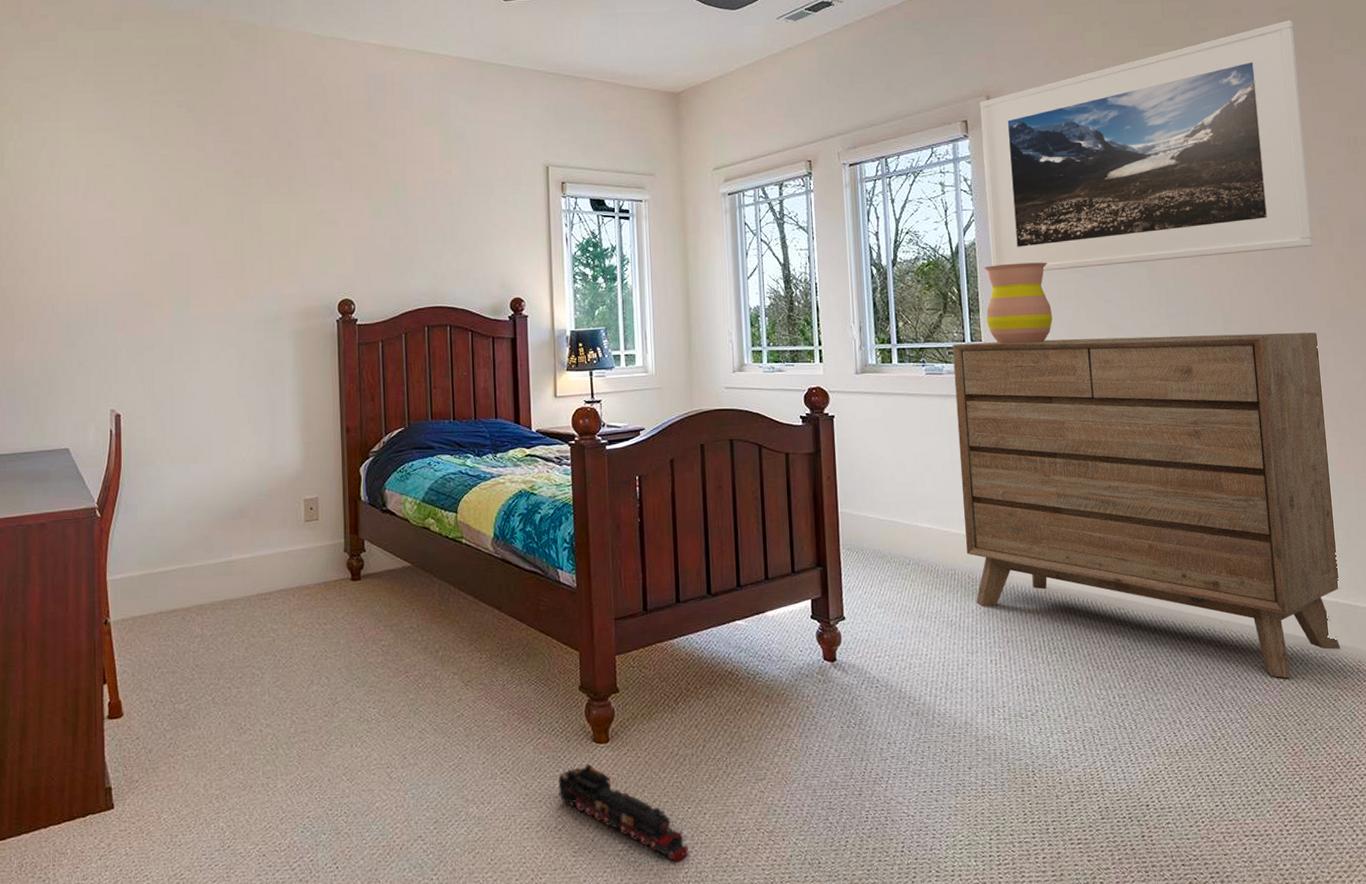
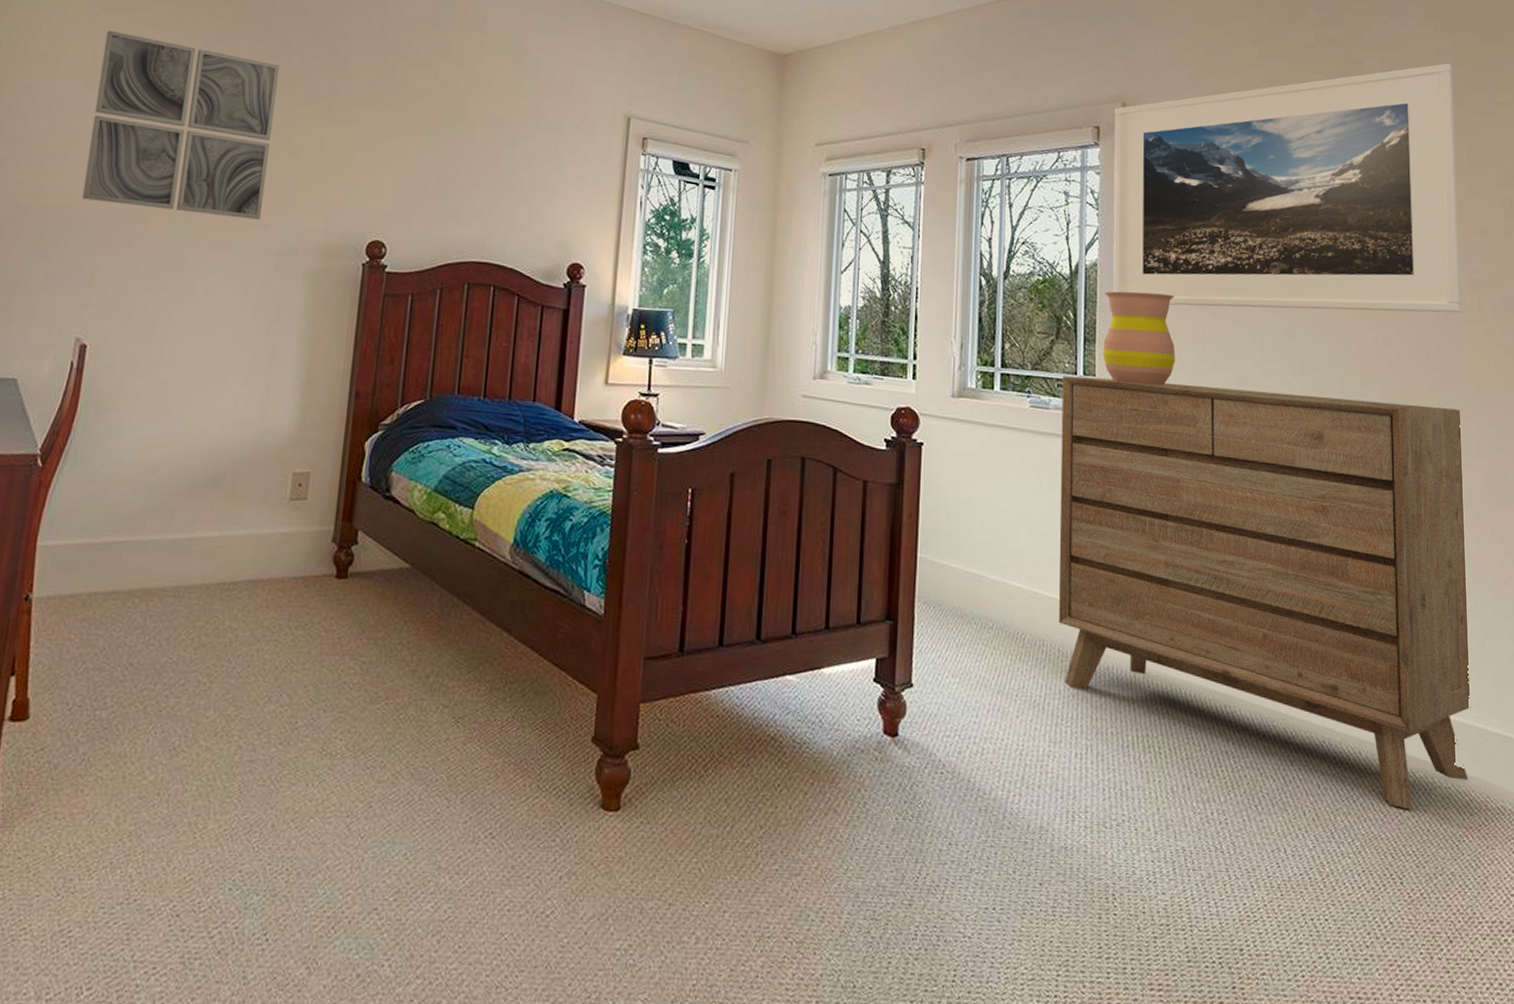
wall art: none [94,148,246,295] -> present [81,30,280,220]
toy train: present [558,764,689,863] -> none [551,836,700,971]

